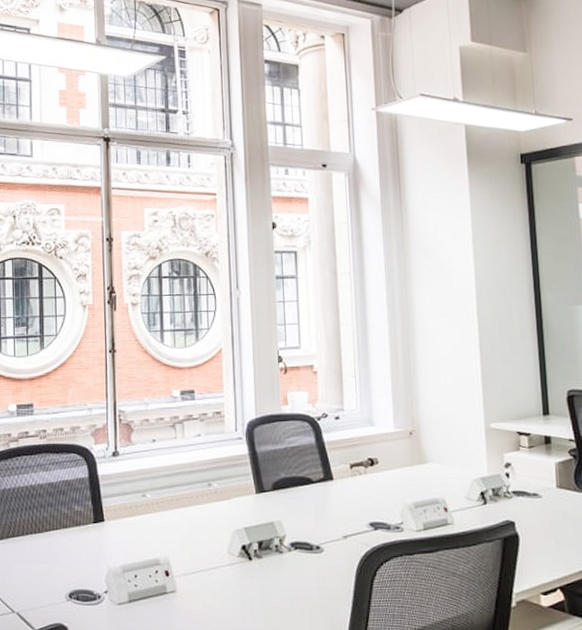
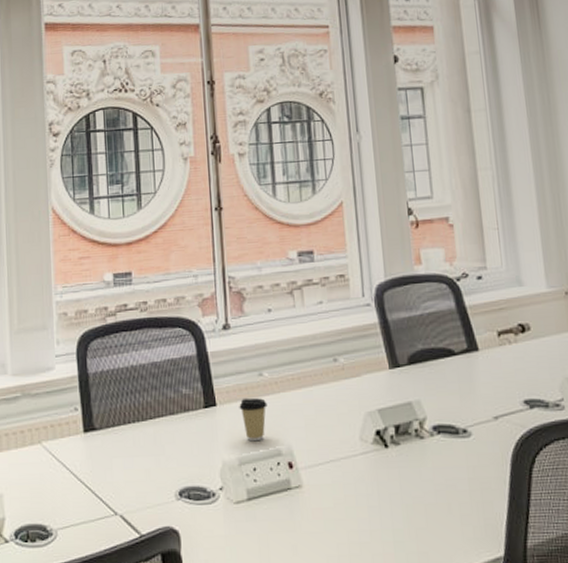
coffee cup: none [124,515,149,553] -> present [239,397,268,442]

